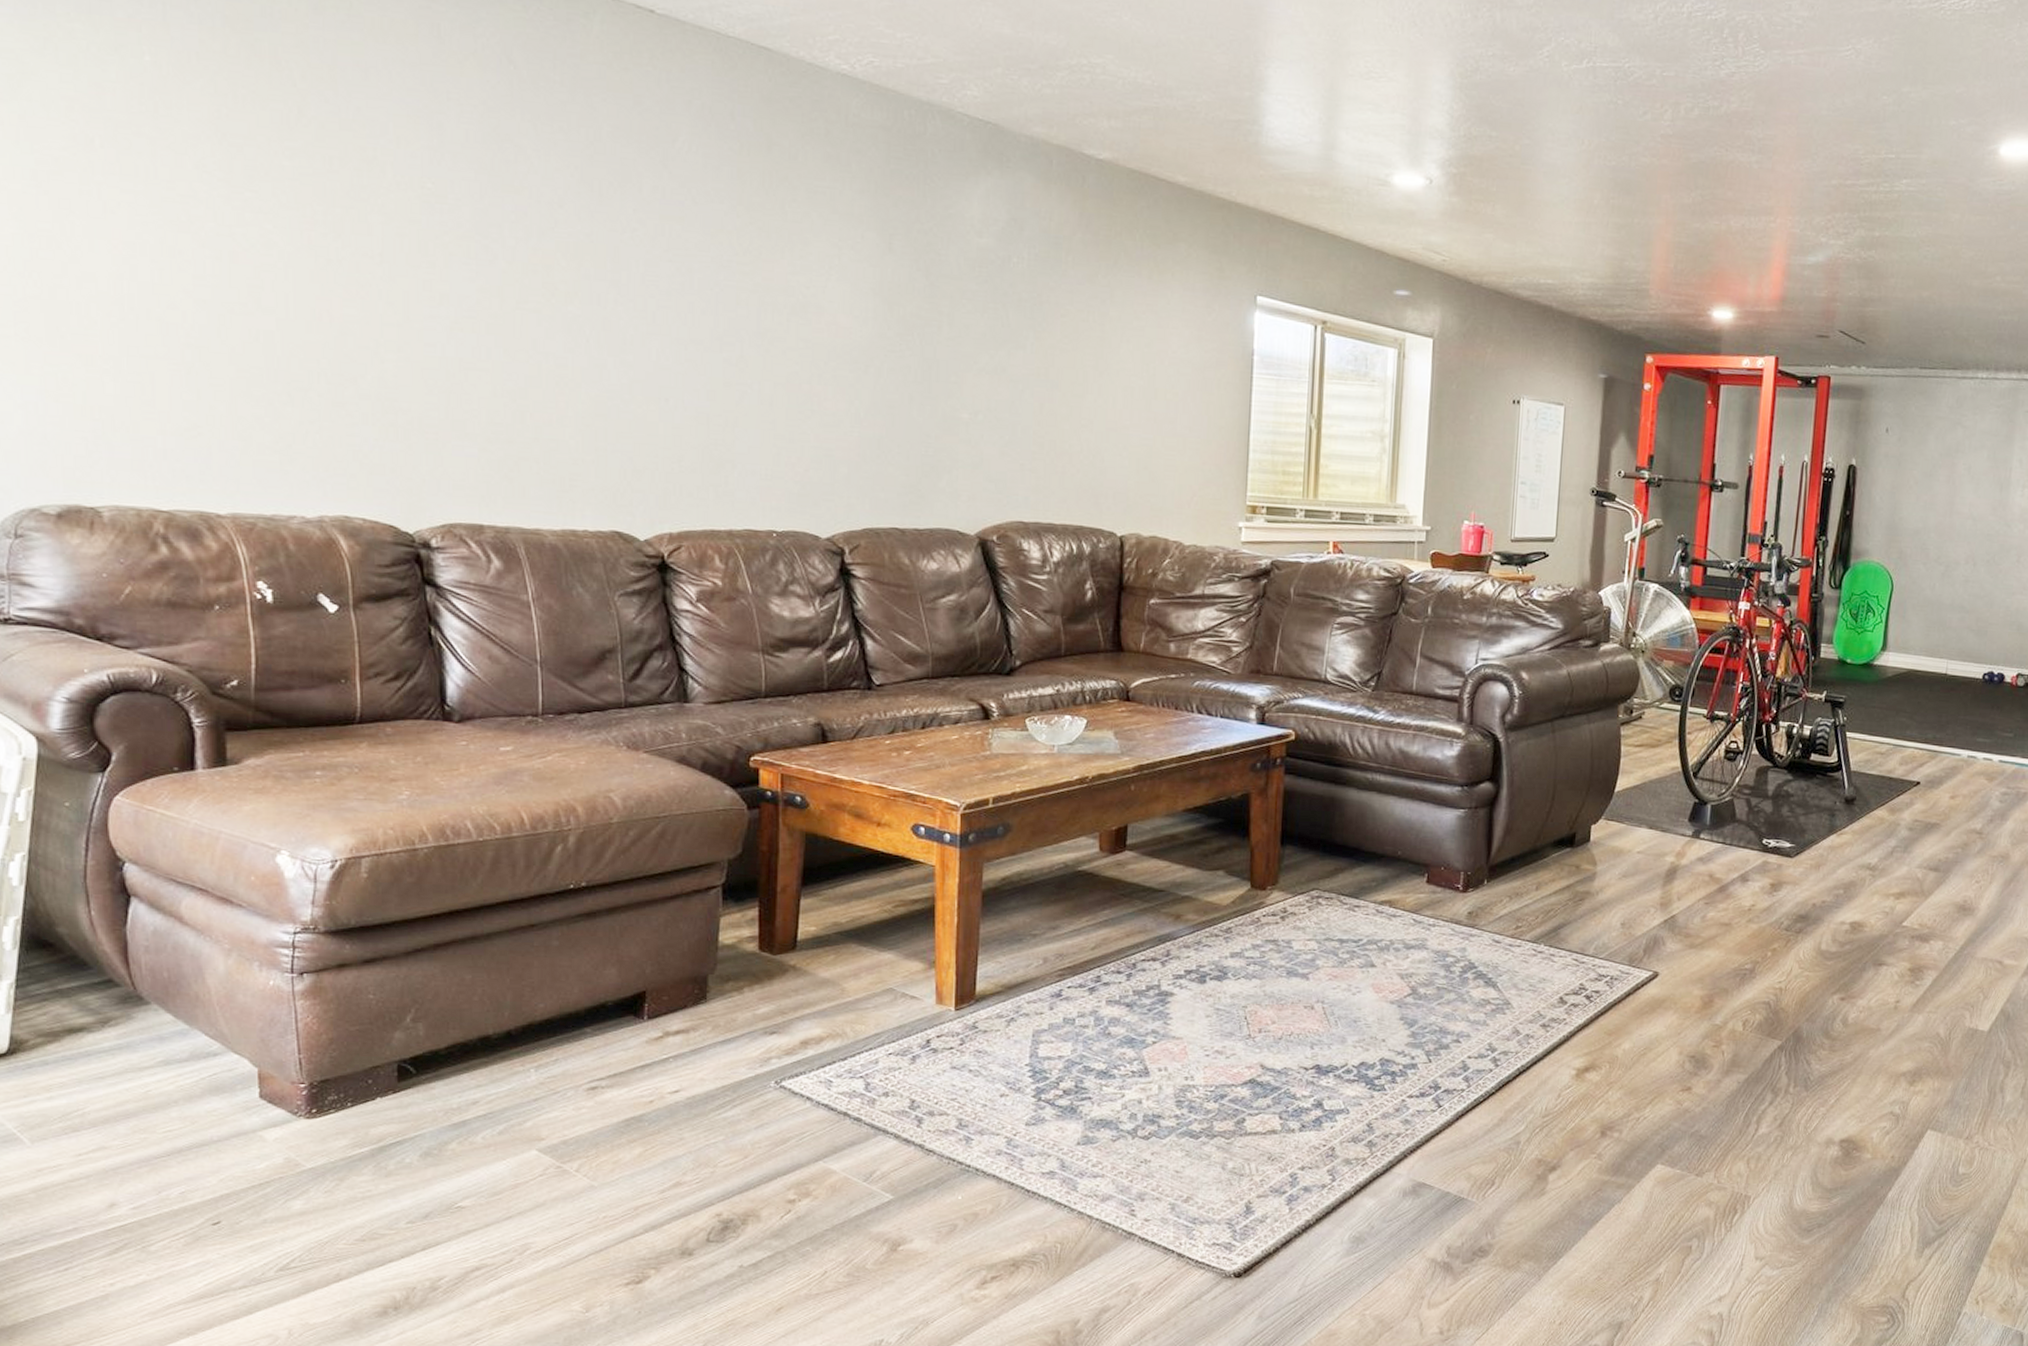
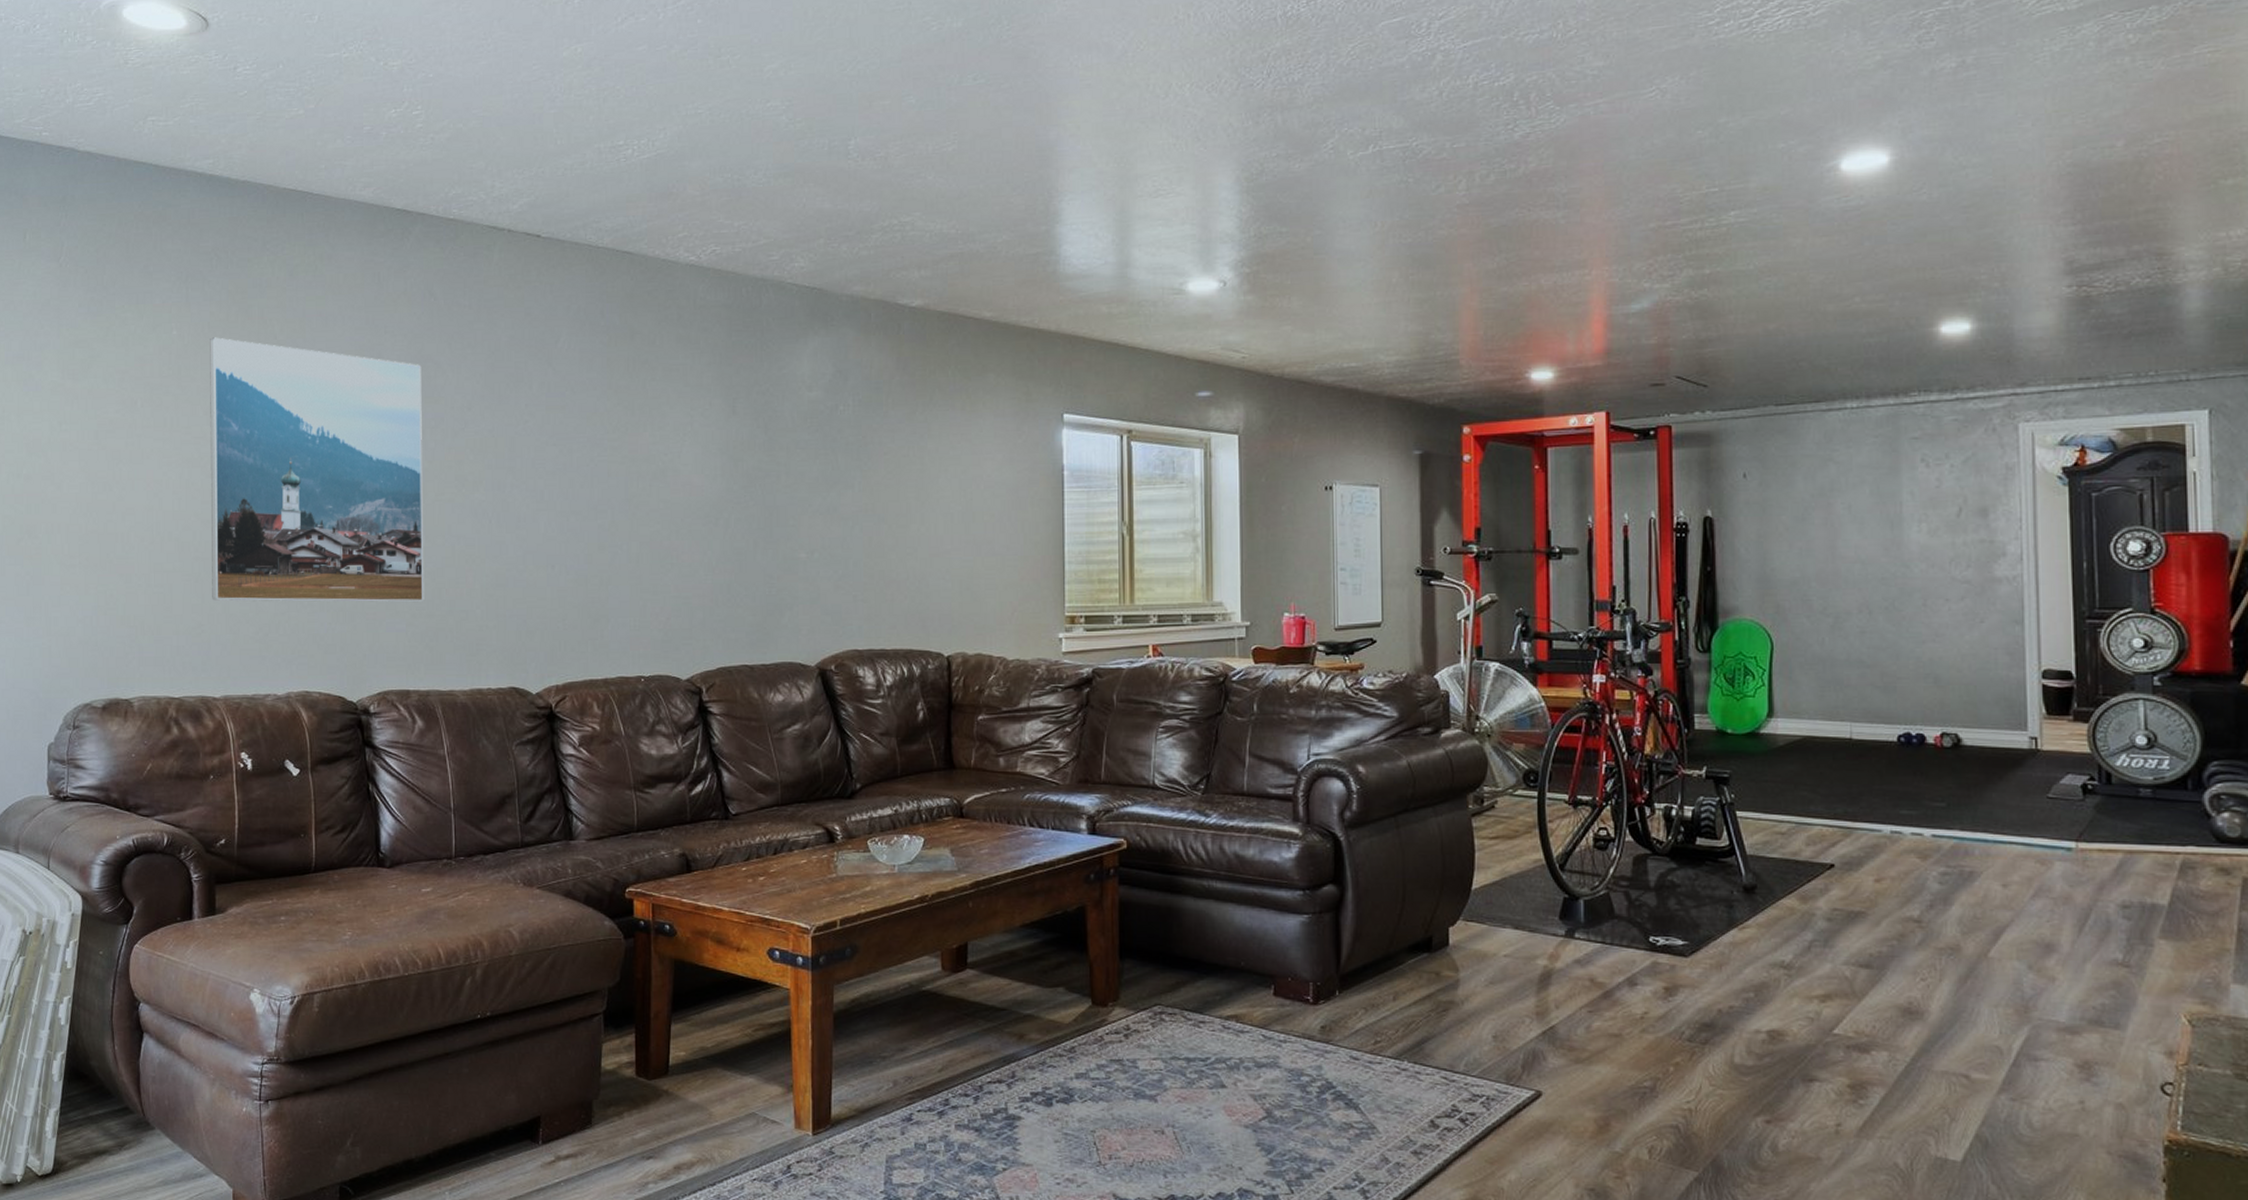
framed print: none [199,72,502,426] -> present [210,337,424,603]

